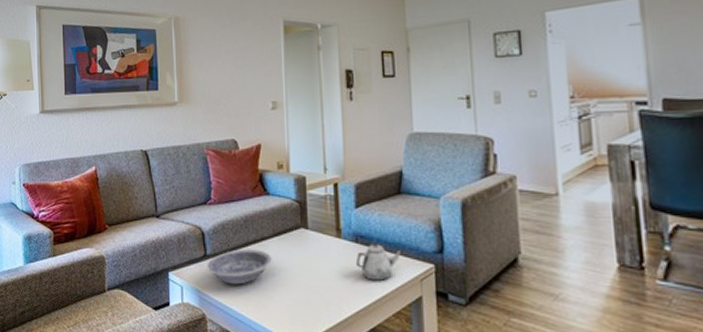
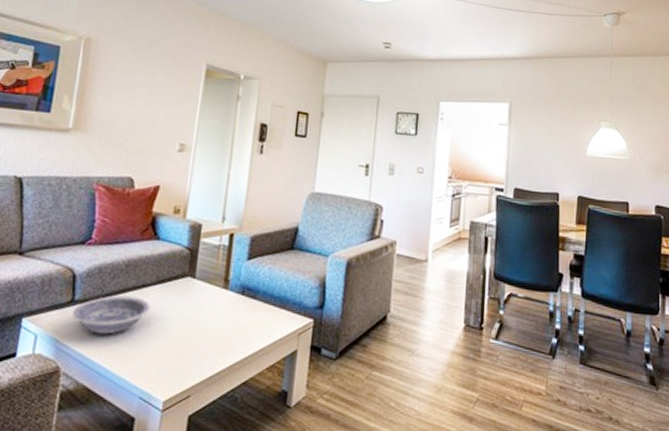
teapot: present [355,242,402,281] -> none [238,295,286,334]

